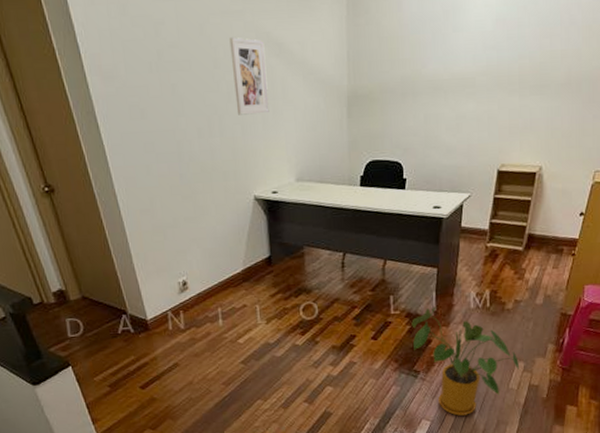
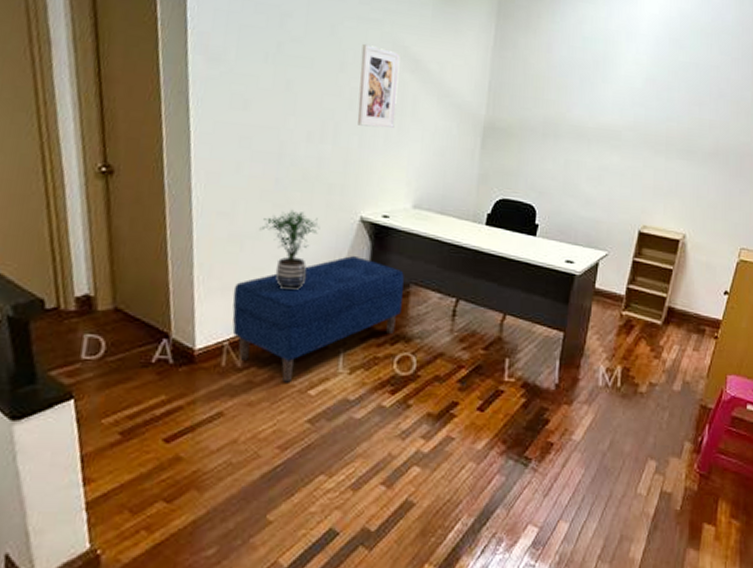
bench: none [165,229,300,336] -> present [232,255,404,383]
potted plant: none [175,198,223,266] -> present [259,209,320,291]
house plant: present [411,307,519,416] -> none [527,379,650,524]

